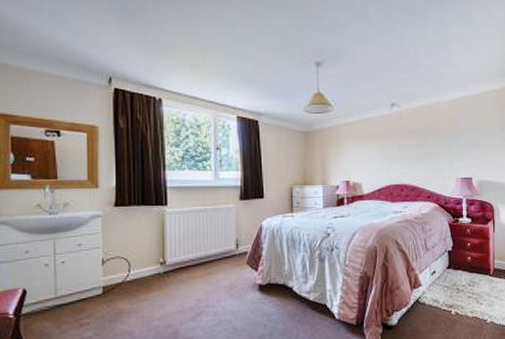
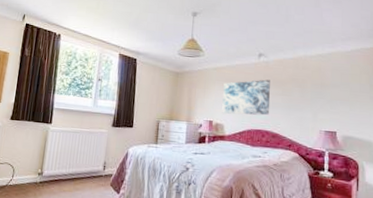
wall art: none [357,131,407,171] -> present [222,79,270,116]

